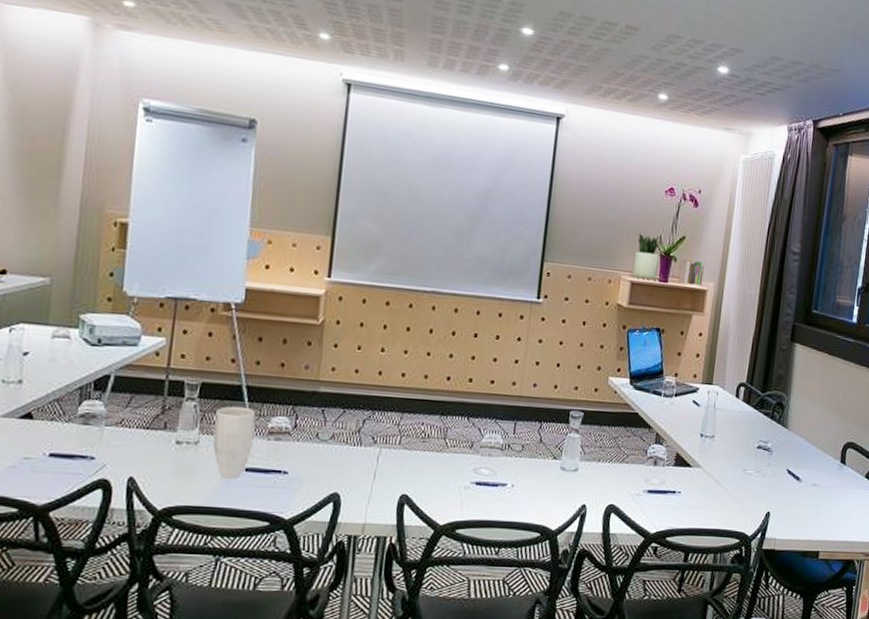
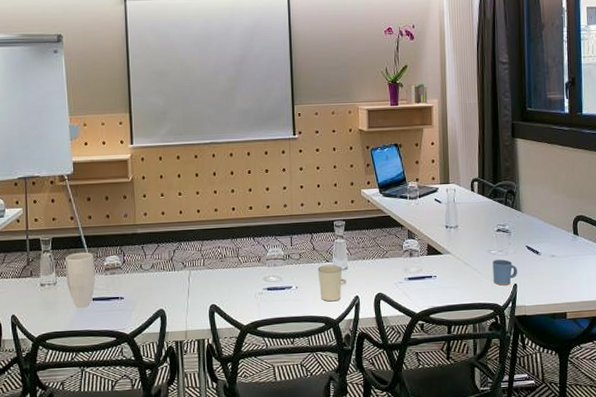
cup: none [540,462,574,508] -> present [317,265,347,302]
planter: present [630,233,661,280] -> none [365,68,390,106]
mug: none [744,481,774,513] -> present [492,259,518,286]

